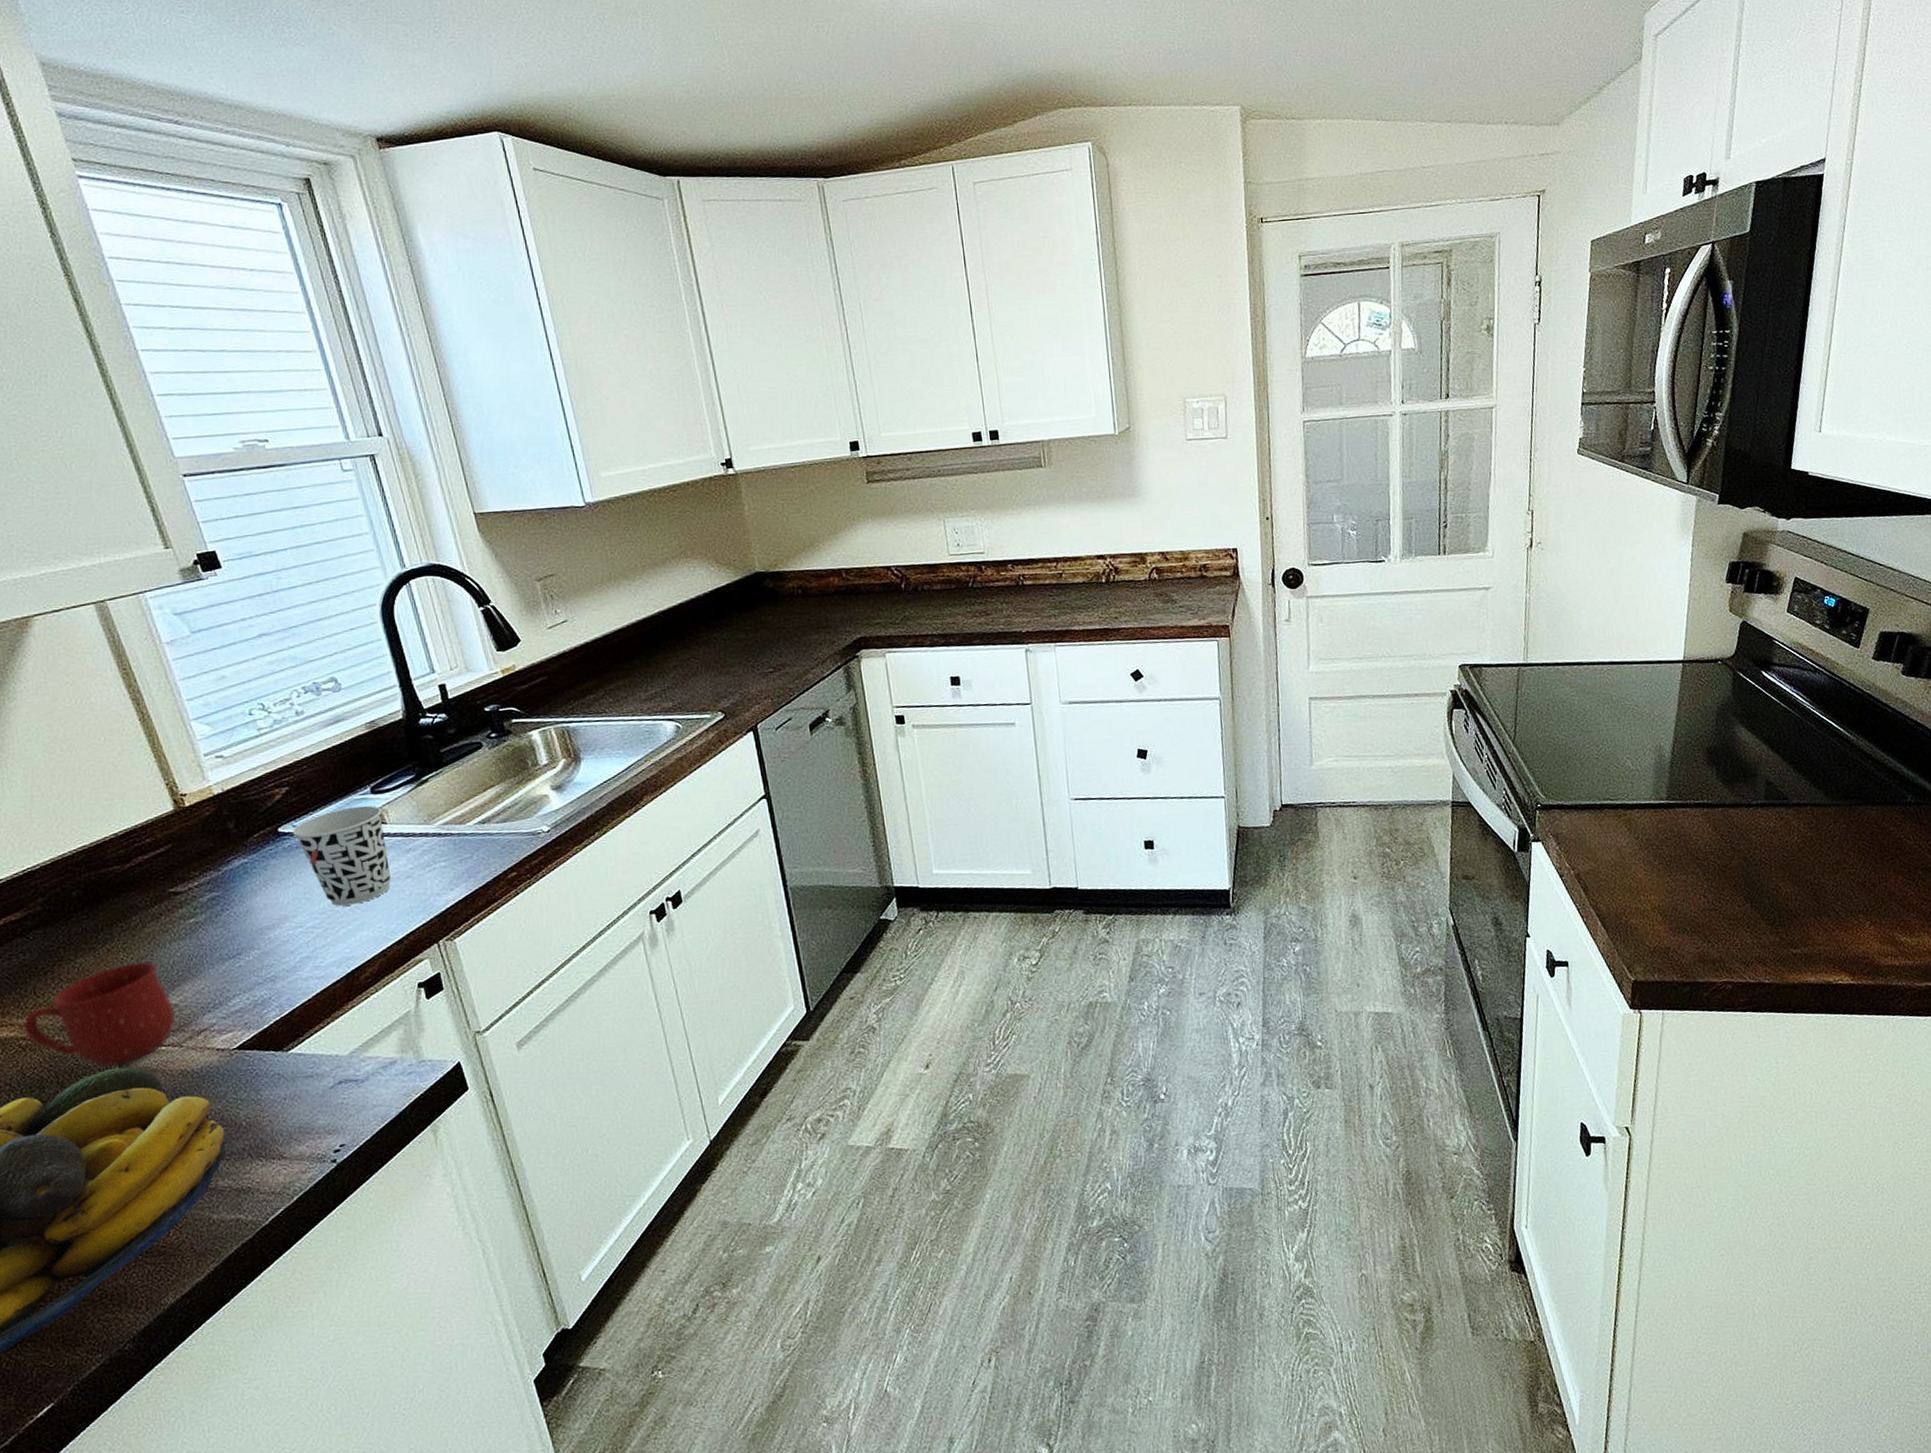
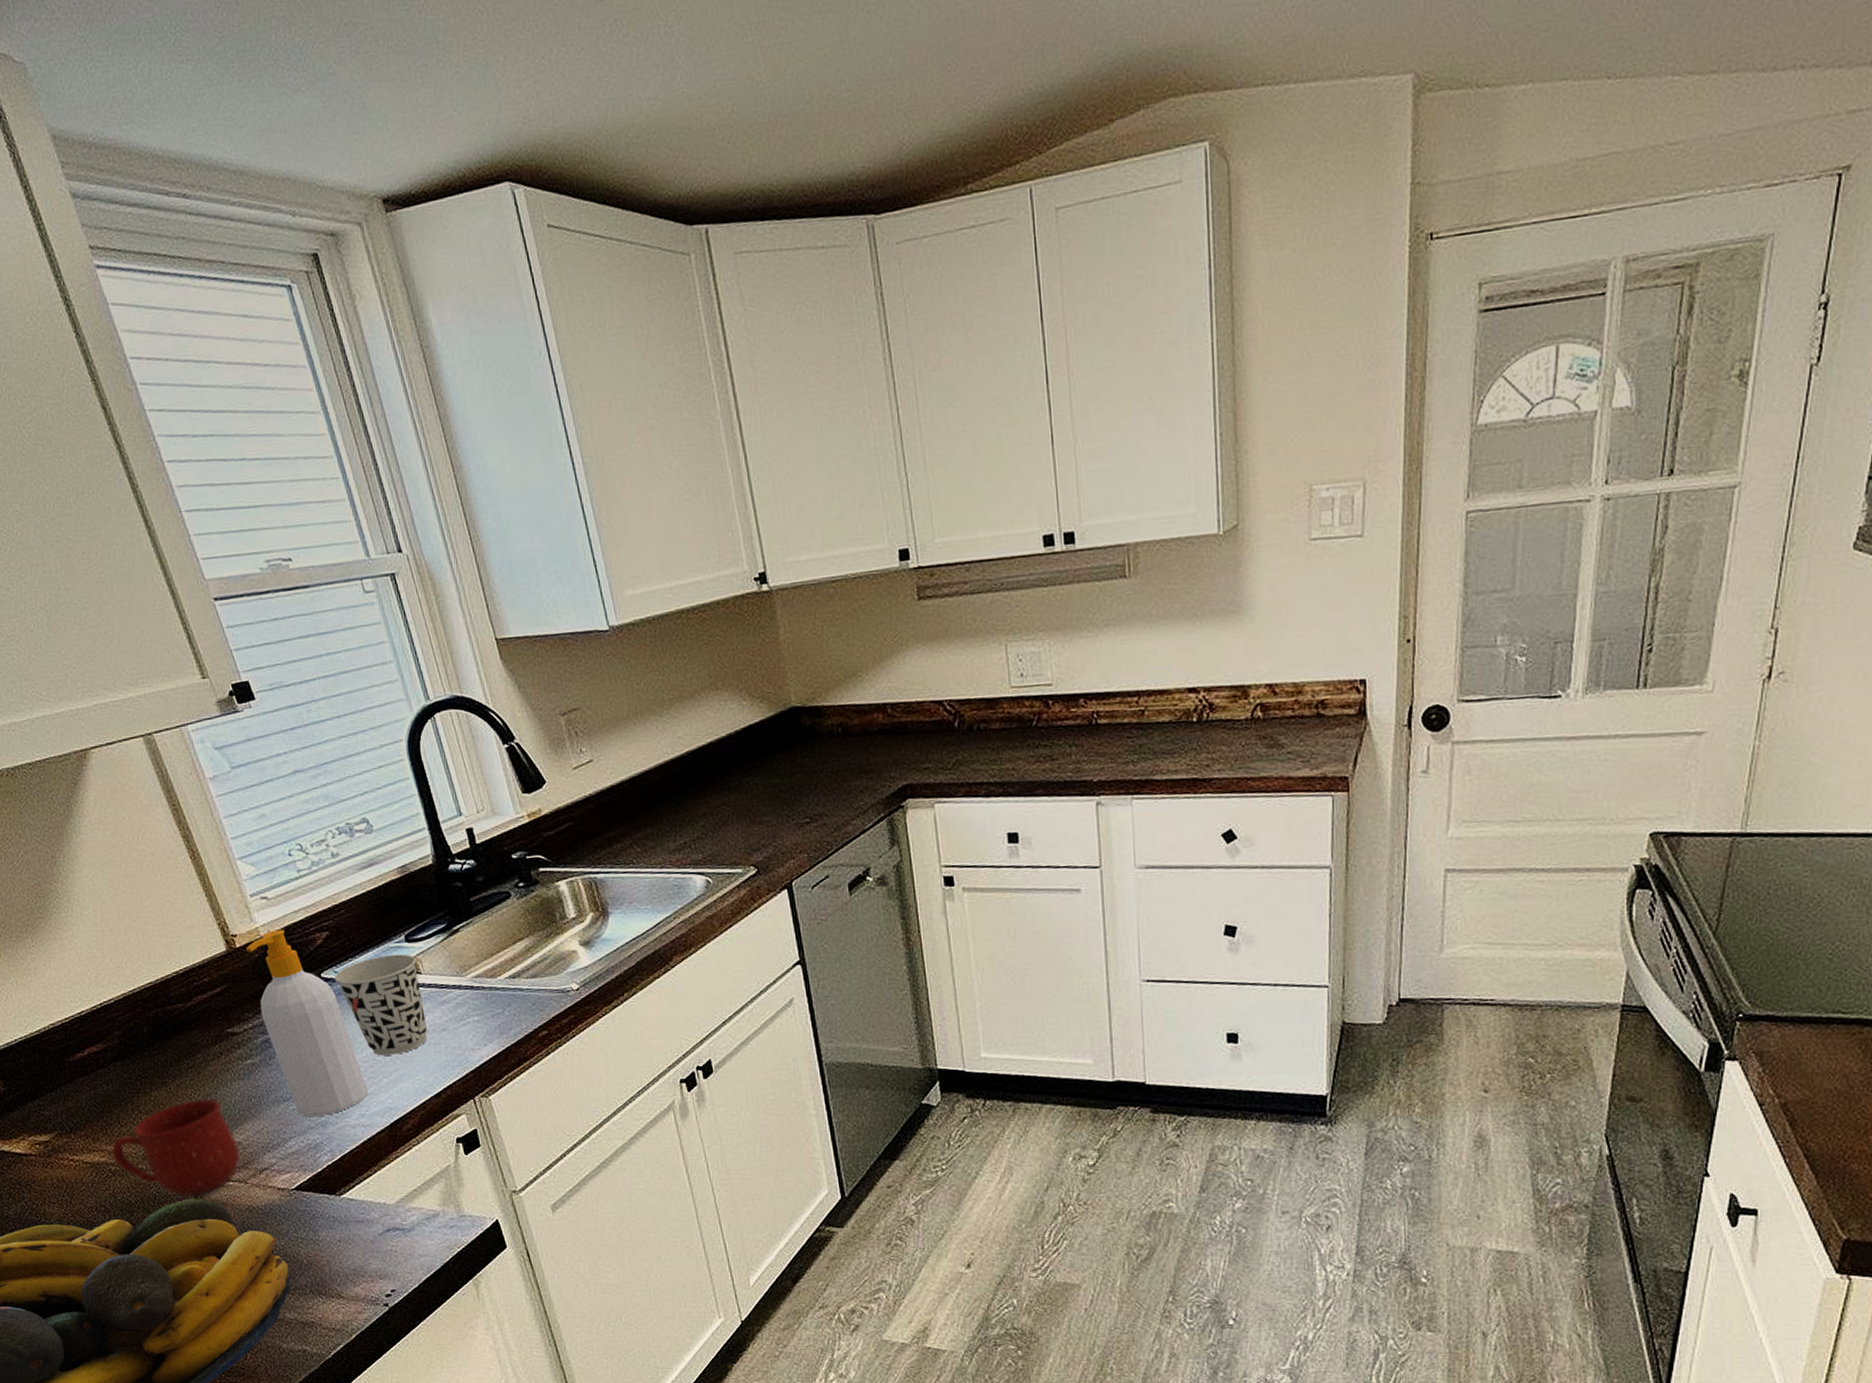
soap bottle: none [196,786,324,973] -> present [246,929,368,1117]

